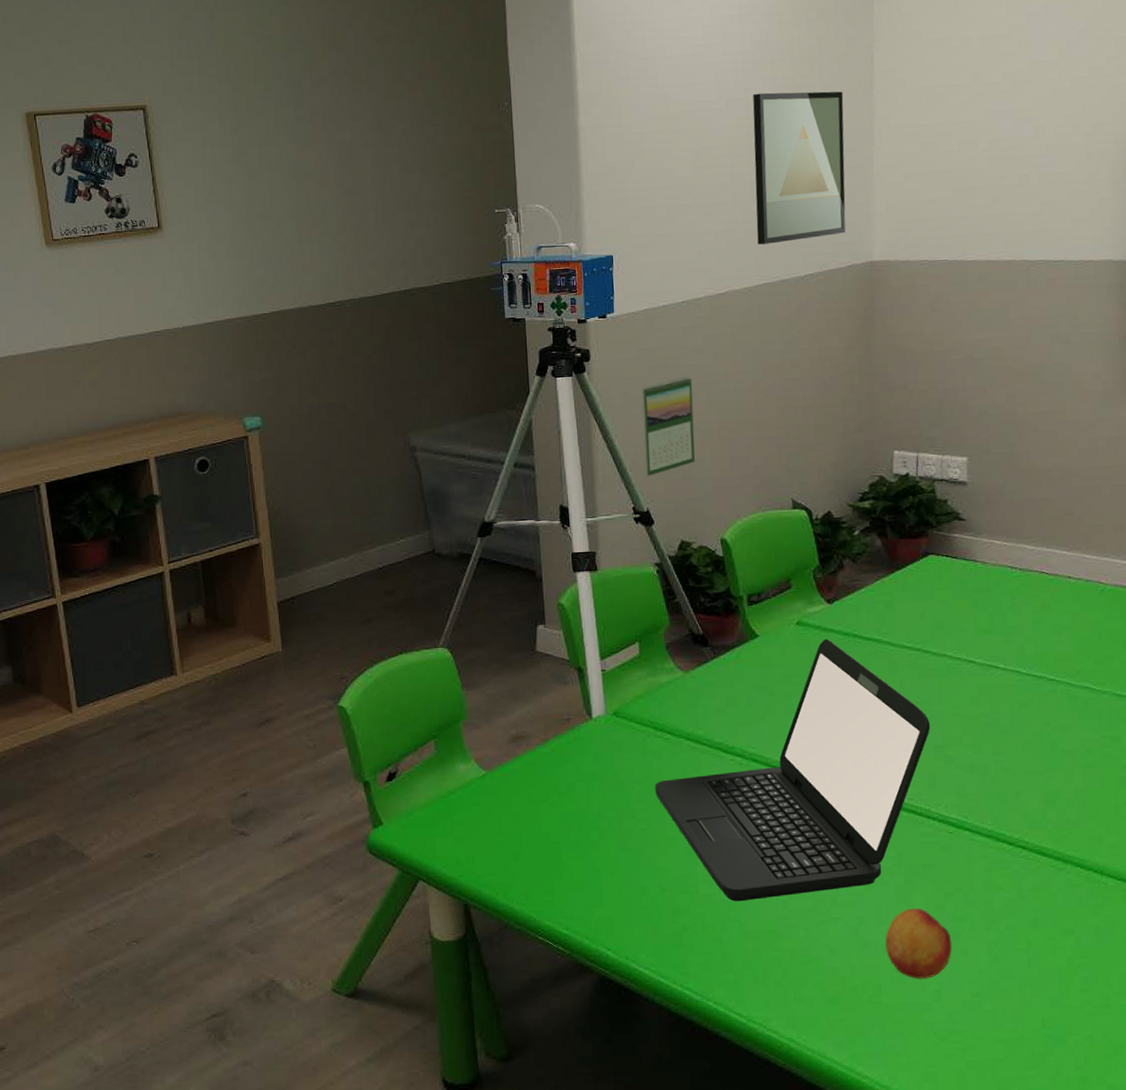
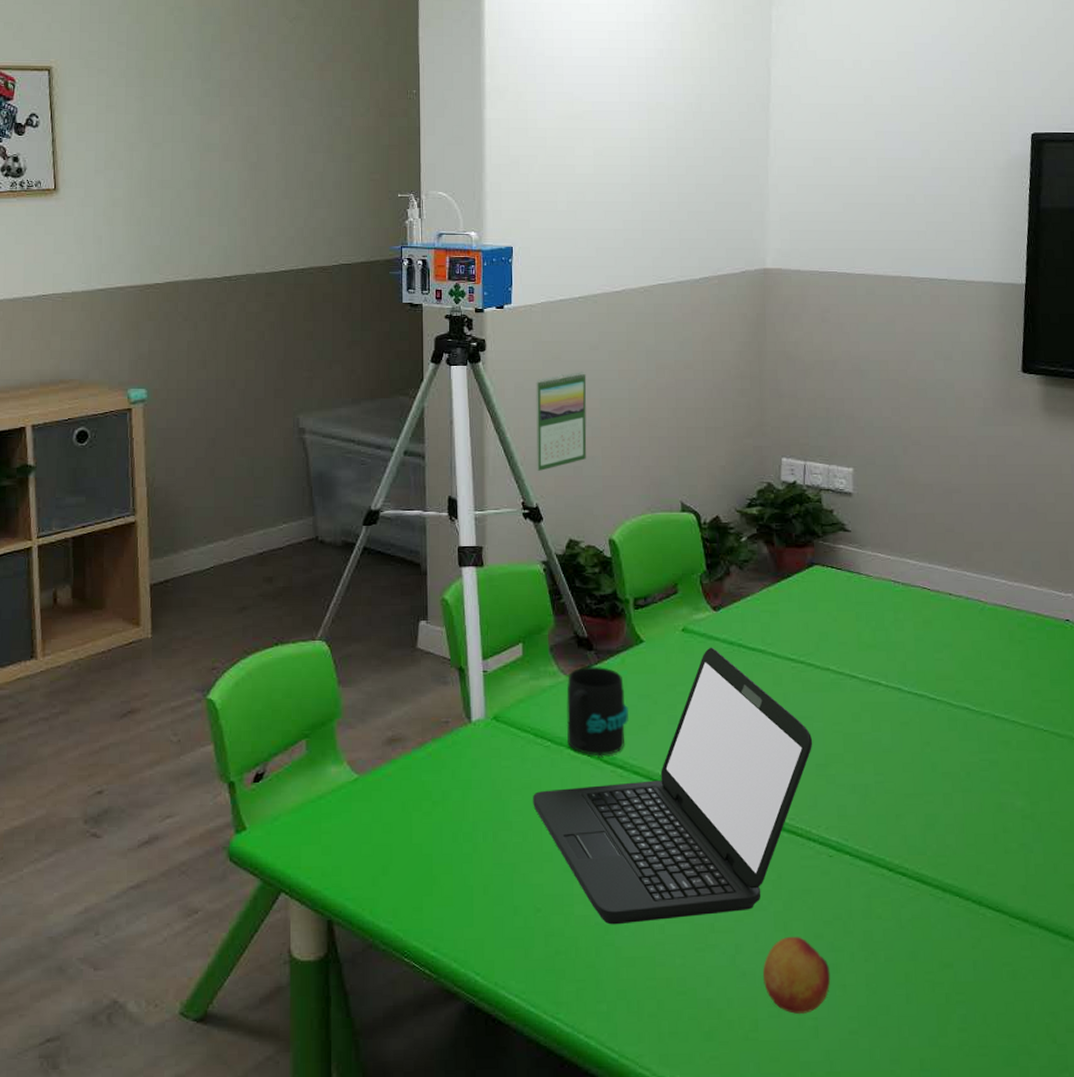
mug: none [683,661,746,746] -> present [566,666,628,756]
wall art: present [753,91,846,245] -> none [654,98,741,245]

